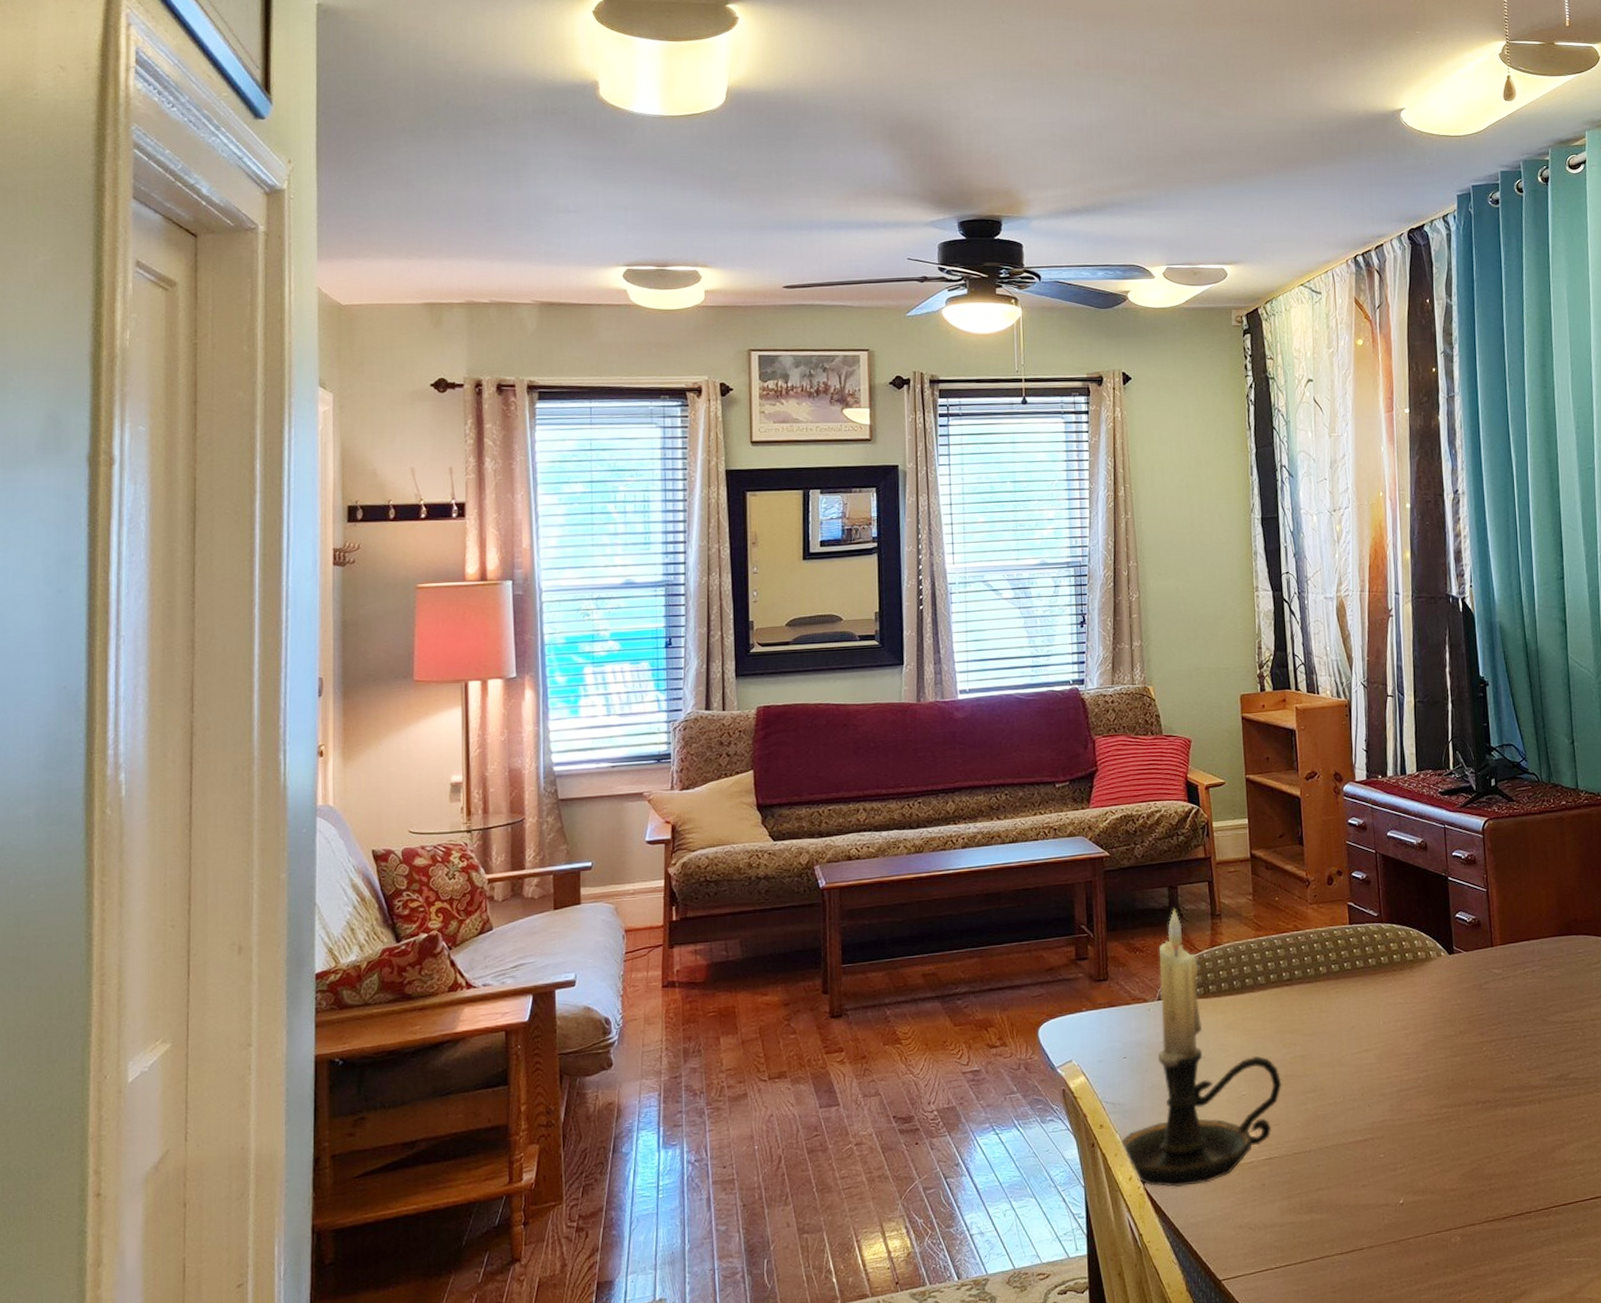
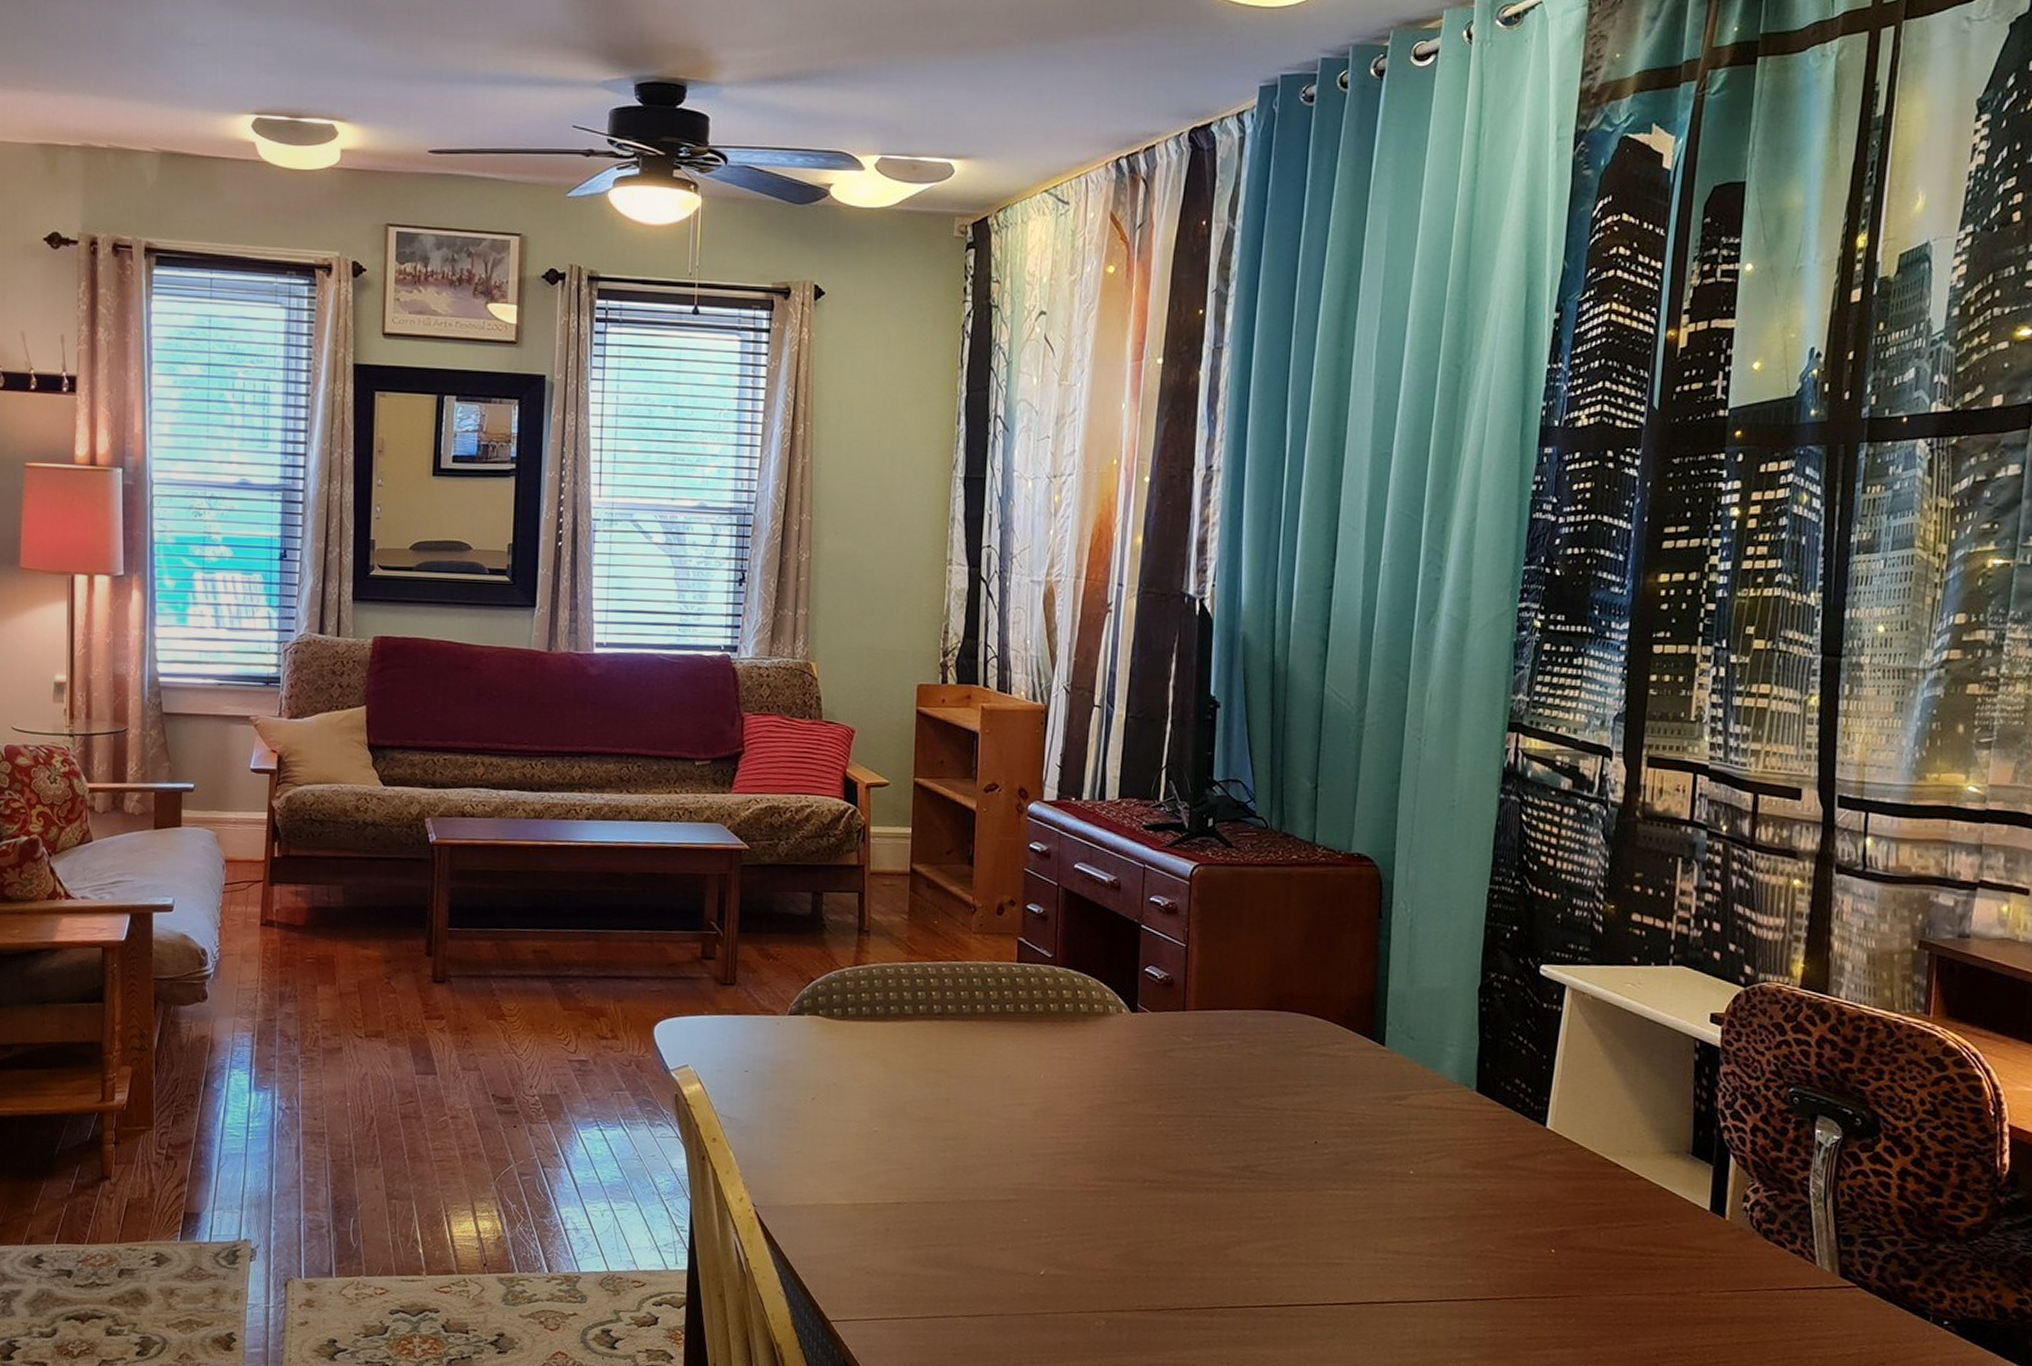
candle holder: present [1119,909,1282,1187] -> none [732,917,920,1218]

